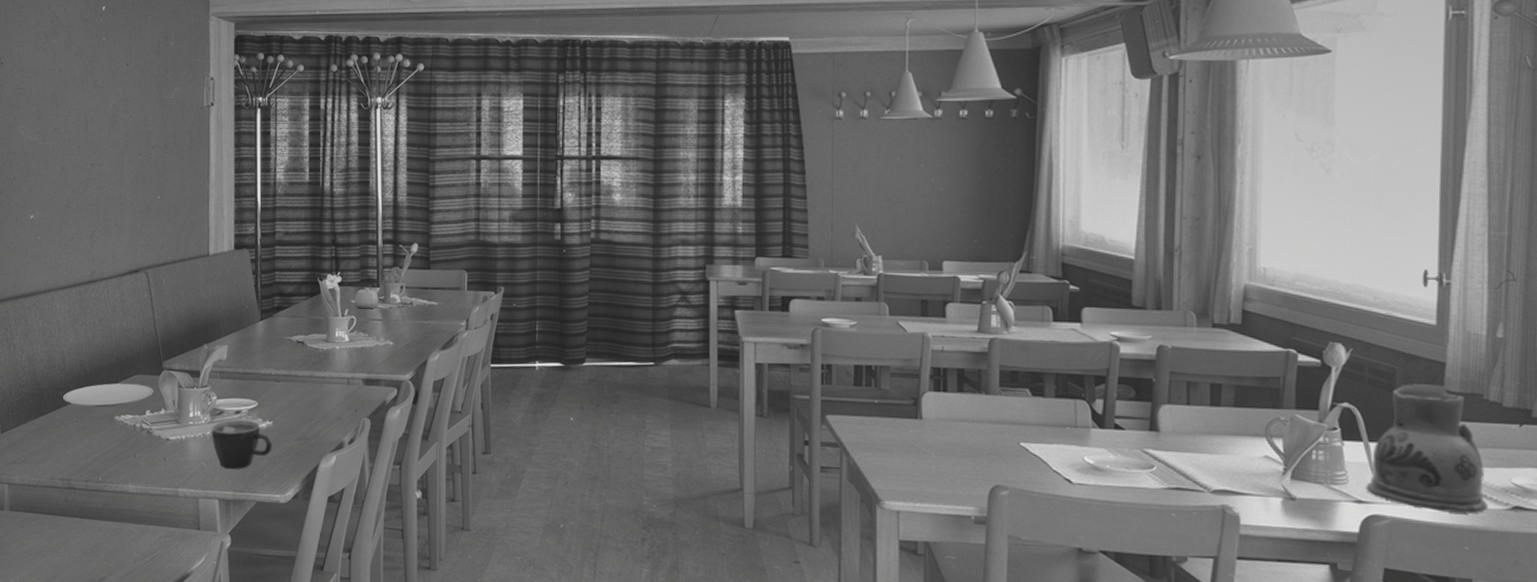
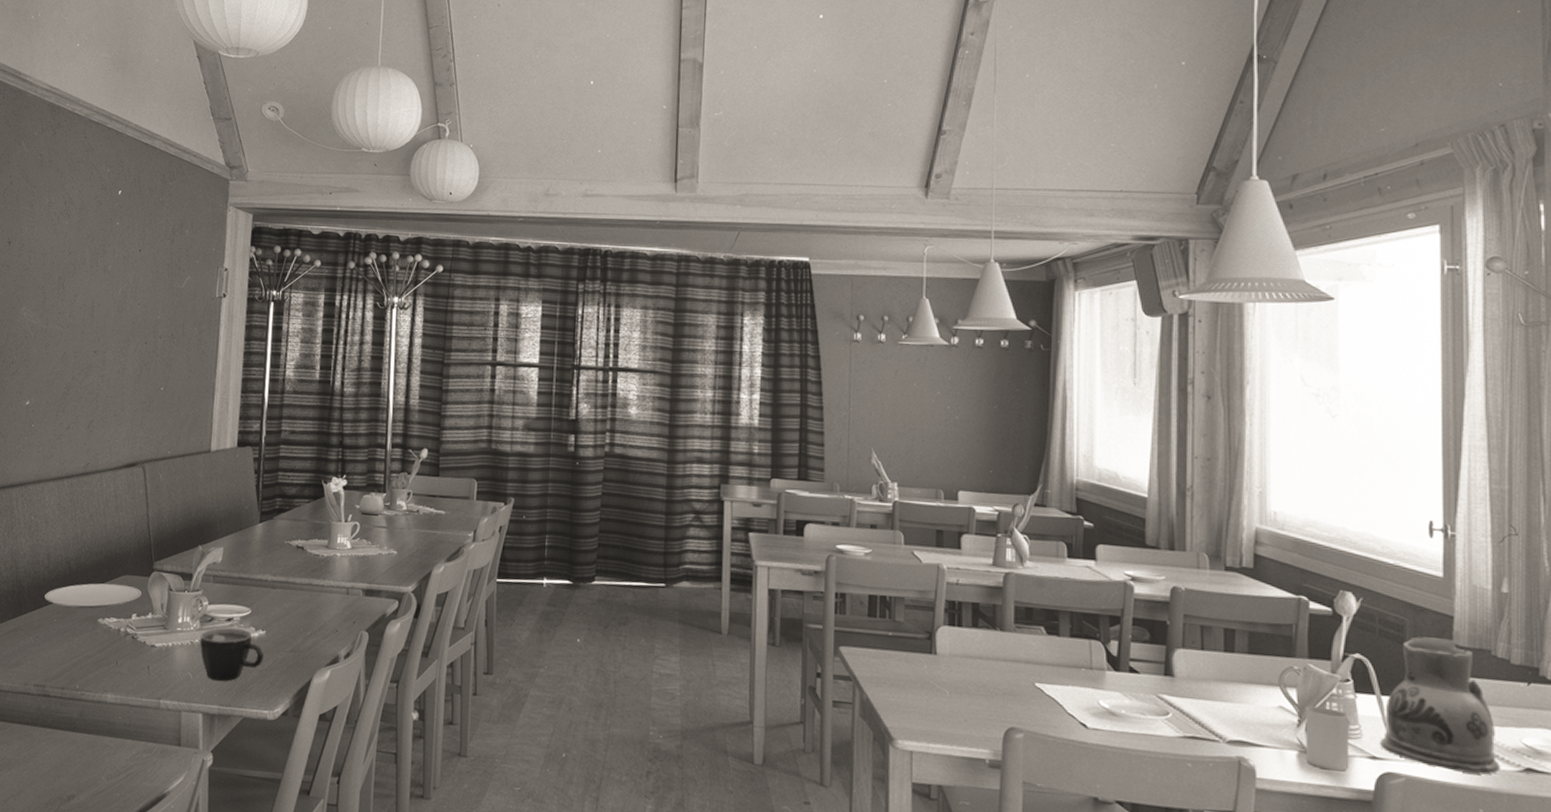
cup: none [1290,455,1336,516] -> present [1305,706,1350,772]

